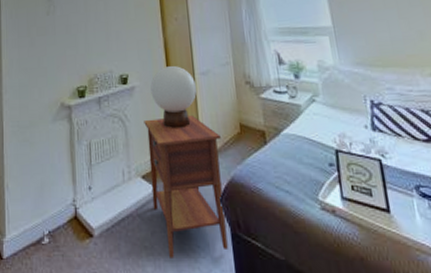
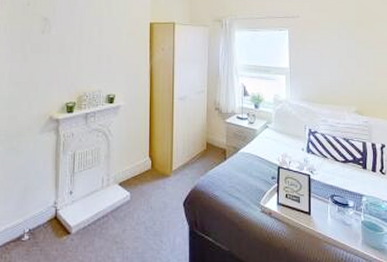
nightstand: present [144,116,228,258] -> none [125,134,190,251]
table lamp: present [150,65,197,128] -> none [134,89,175,144]

